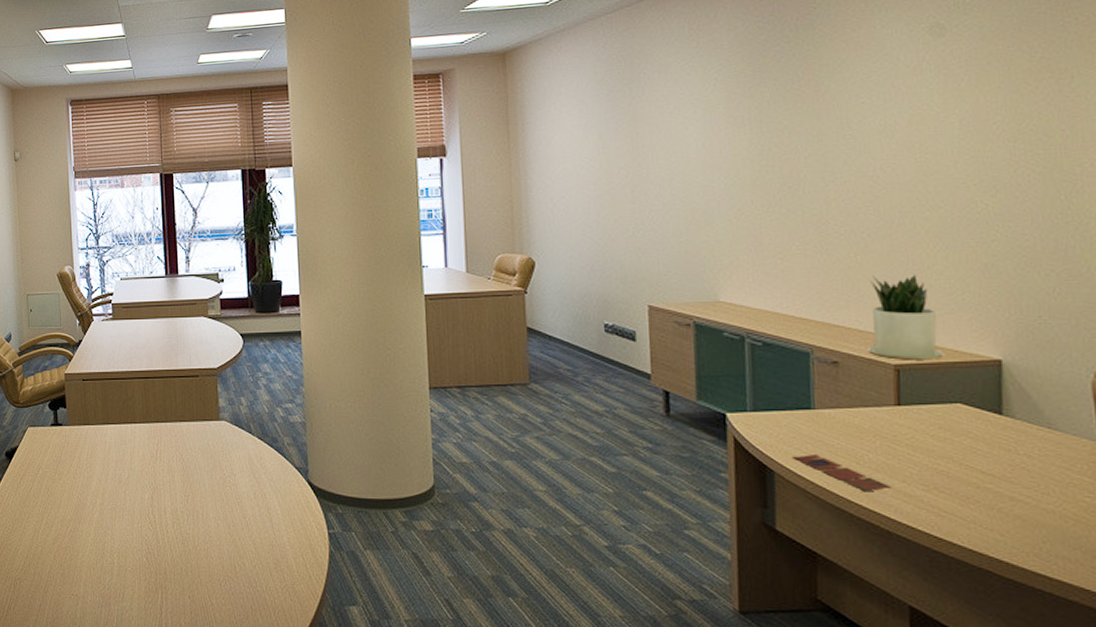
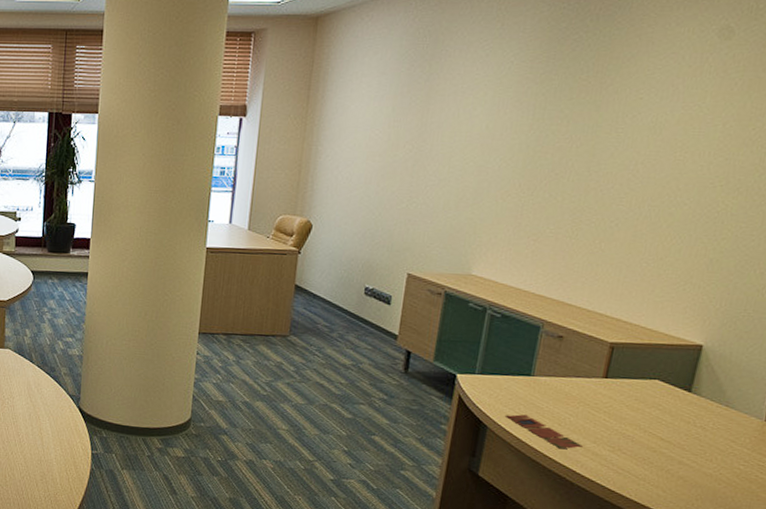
planter: present [866,275,944,360] -> none [590,262,658,341]

